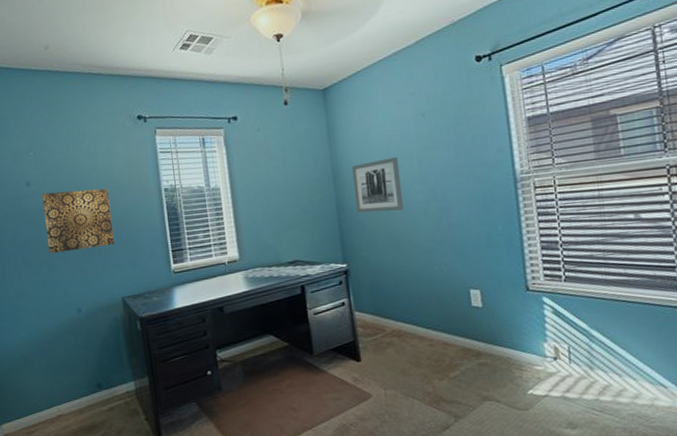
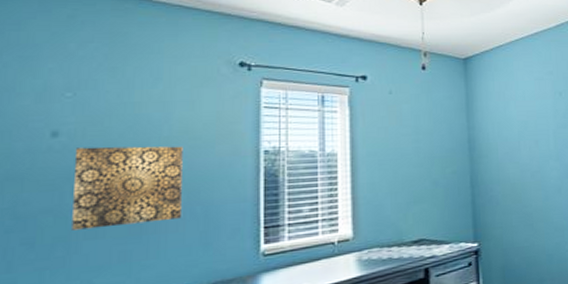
wall art: present [351,157,404,213] -> none [488,133,539,188]

